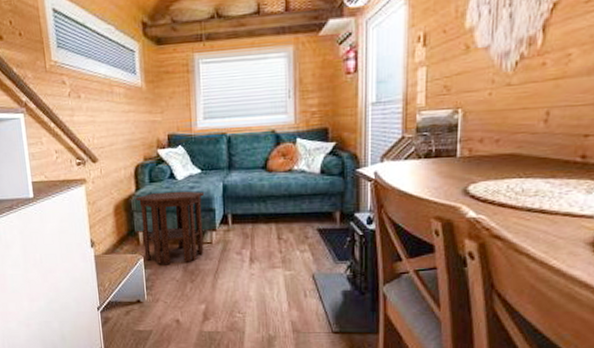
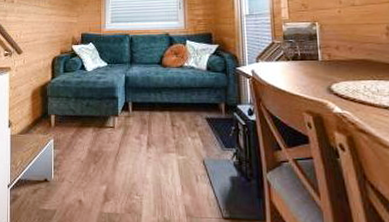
side table: present [136,191,204,264] -> none [51,80,109,145]

